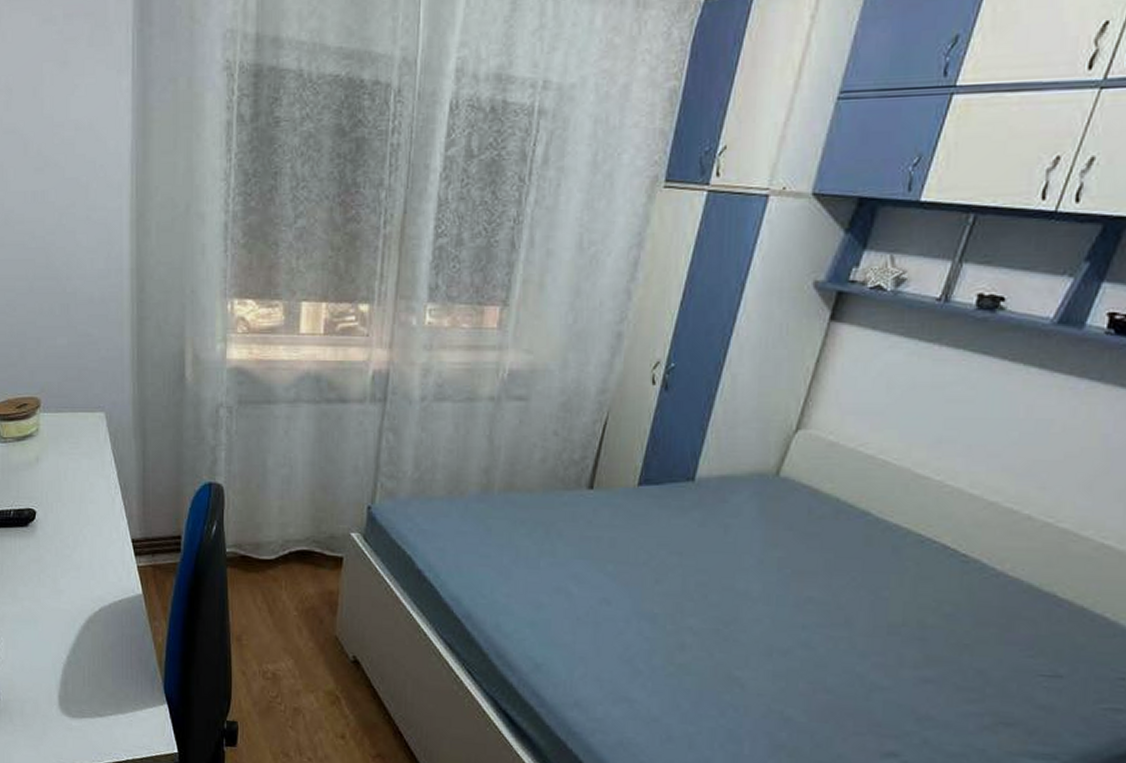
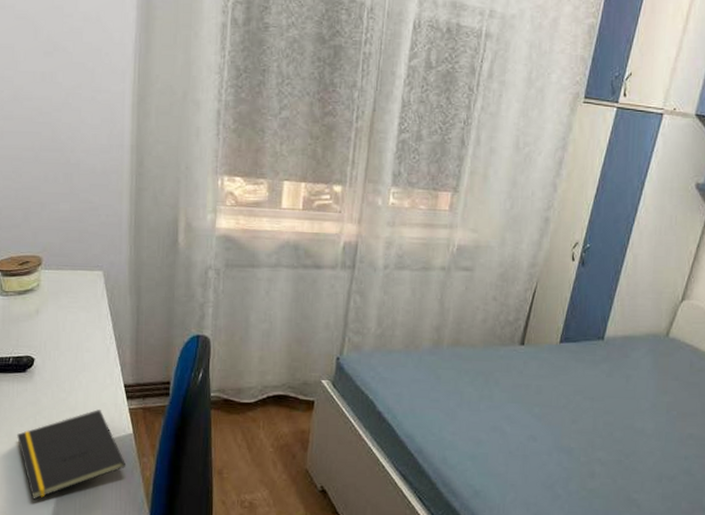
notepad: none [21,567,137,666] -> present [17,409,127,500]

